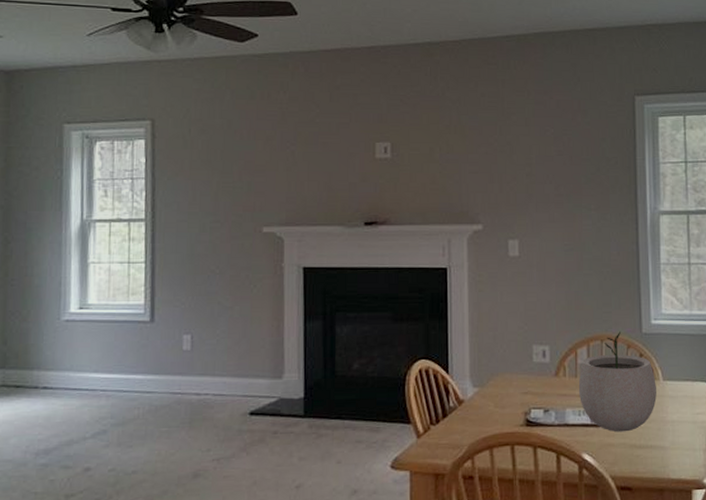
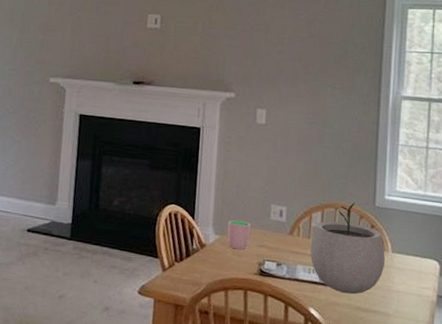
cup: none [487,367,512,401] -> present [227,220,251,250]

